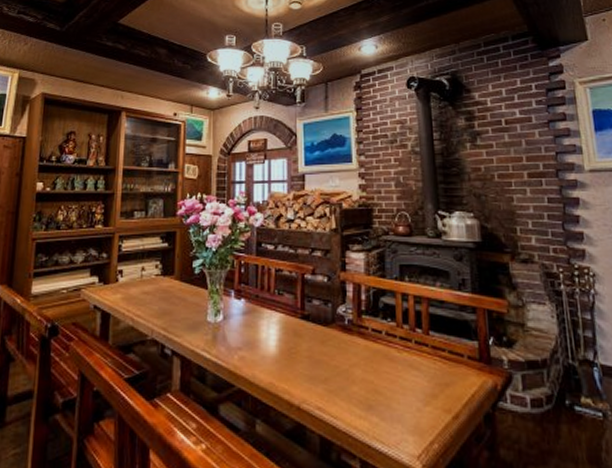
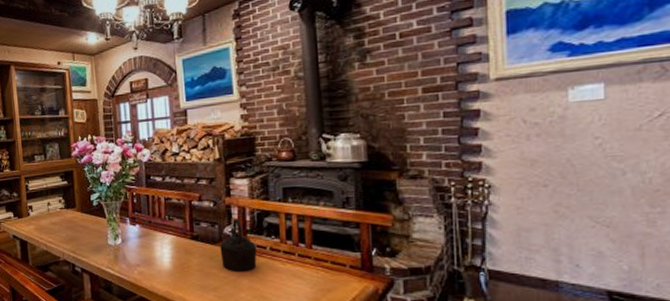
kettle: none [332,297,372,359] -> present [220,219,257,271]

